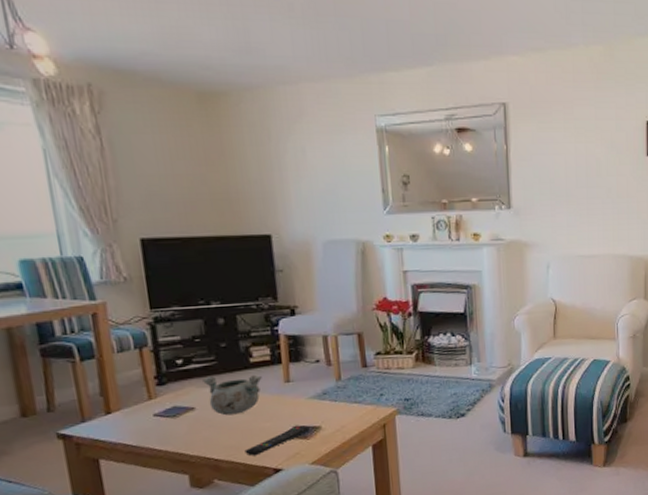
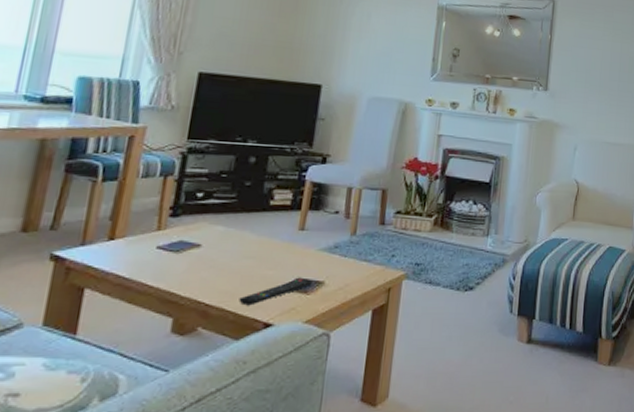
decorative bowl: present [203,374,262,416] -> none [217,214,278,258]

